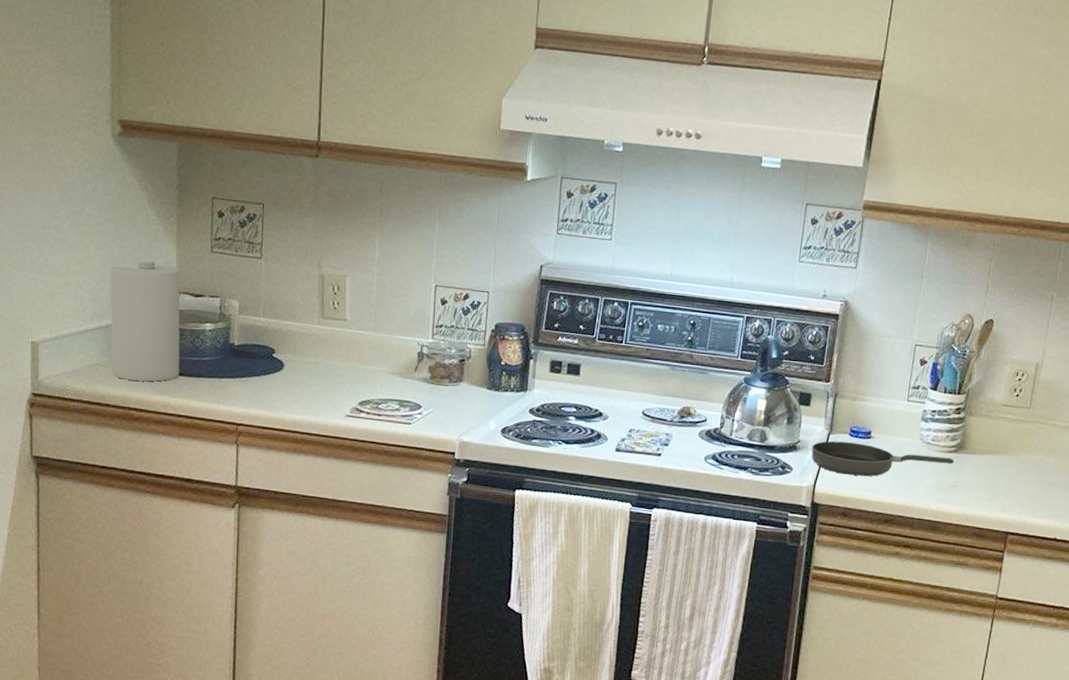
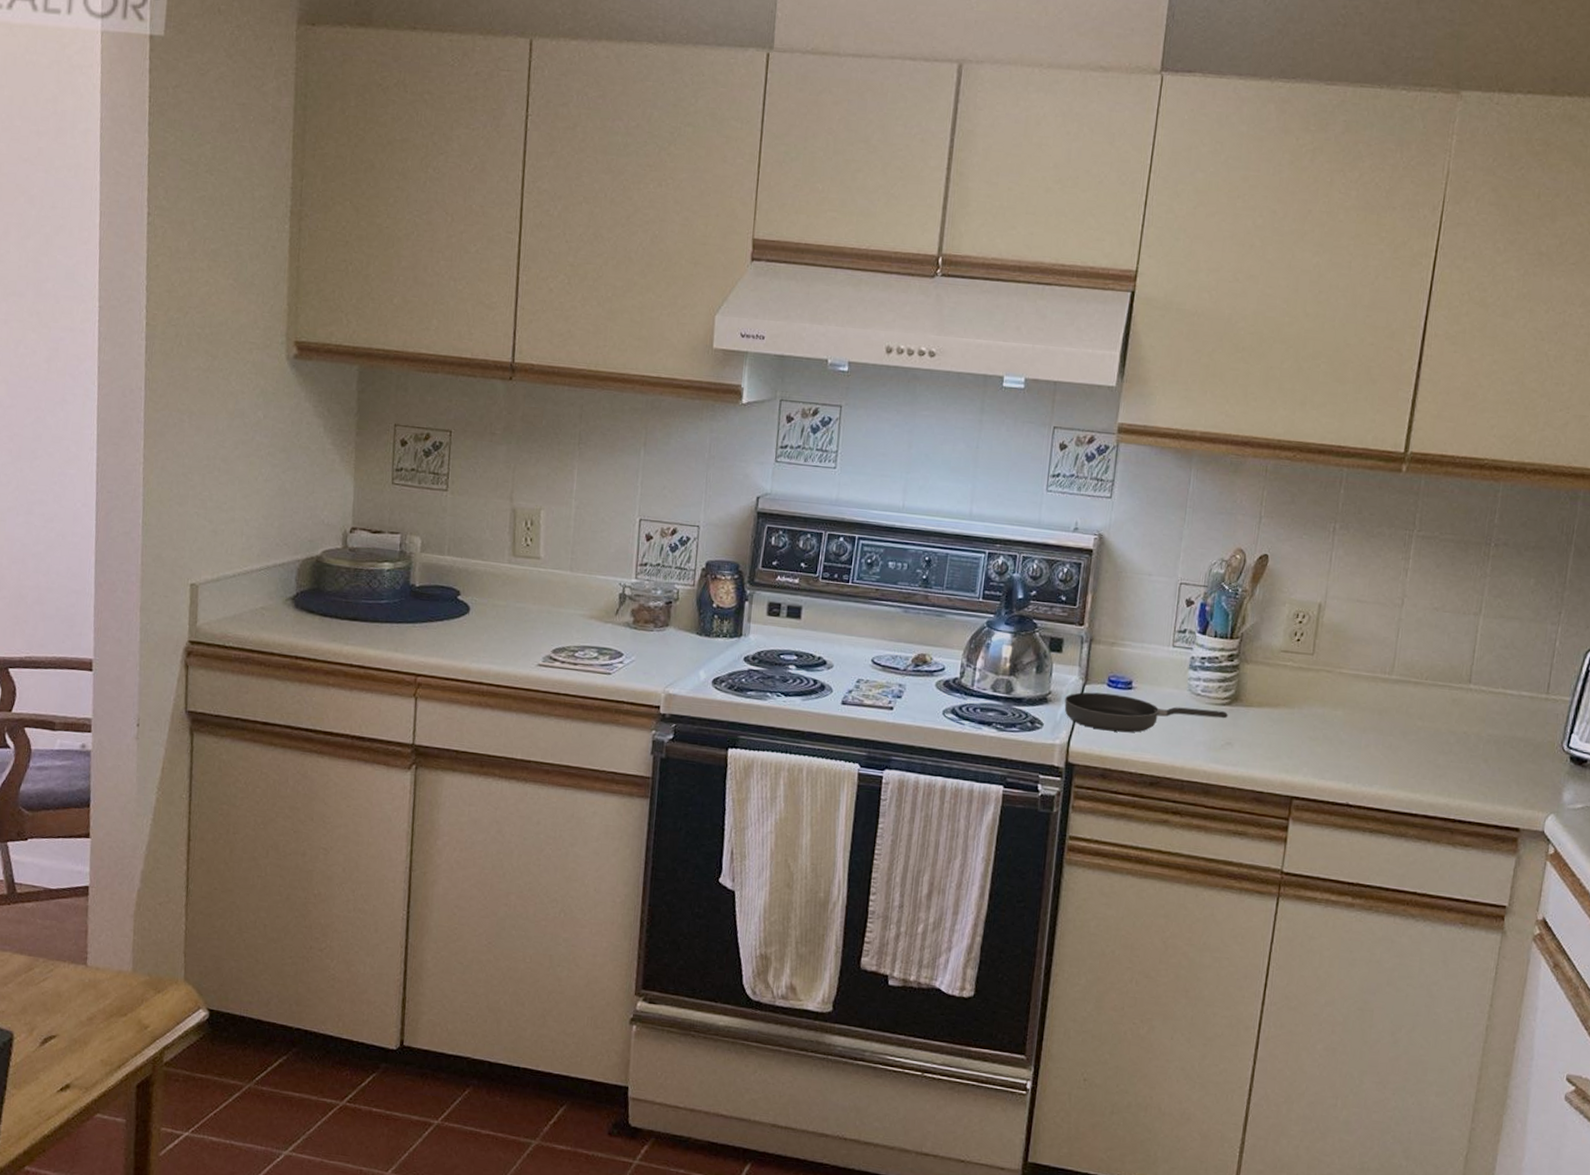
paper towel holder: present [110,260,180,382] -> none [277,493,357,628]

